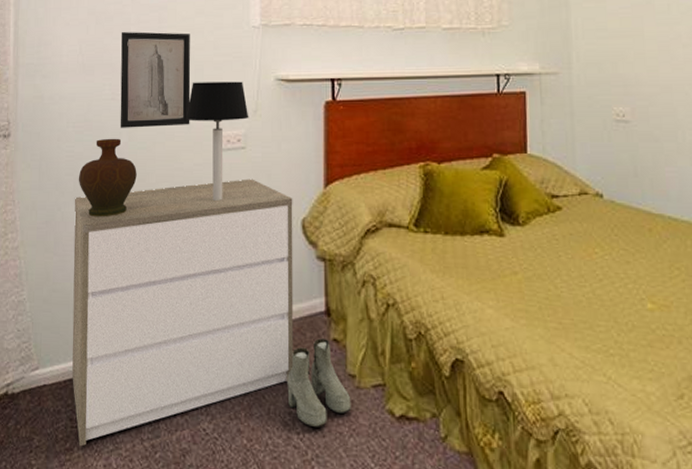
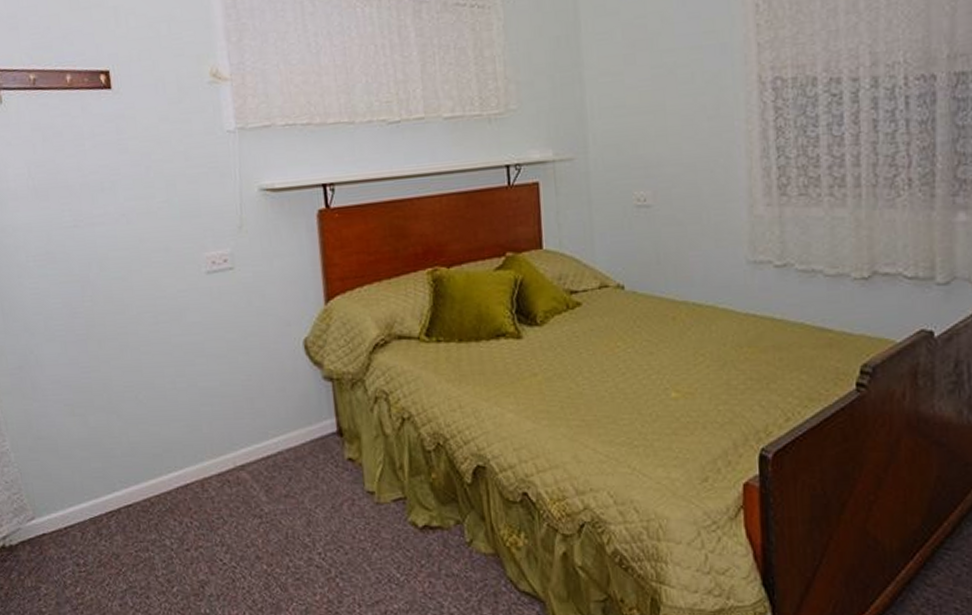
dresser: present [72,179,294,447] -> none [47,301,309,590]
decorative vase: present [78,138,137,217] -> none [48,269,115,357]
wall art: present [120,32,191,128] -> none [74,144,168,258]
table lamp: present [186,81,249,201] -> none [162,195,234,328]
boots: present [287,338,351,427] -> none [303,459,373,546]

